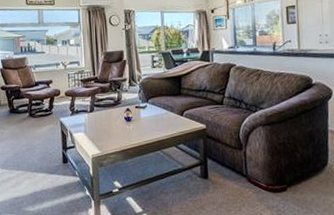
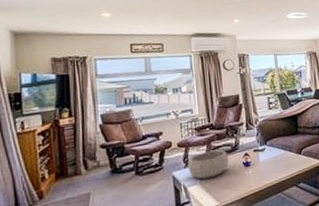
decorative bowl: none [74,102,112,128] -> present [187,150,229,180]

